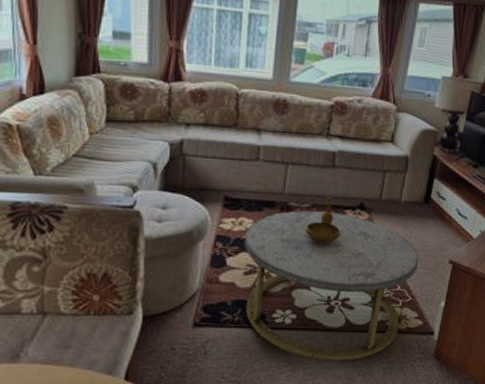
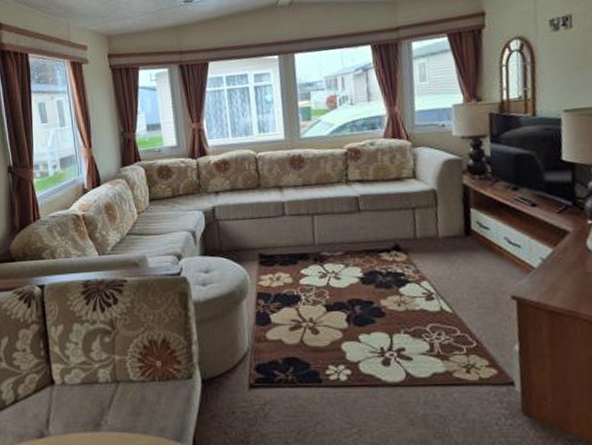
coffee table: present [244,210,420,361] -> none [284,257,476,421]
decorative bowl: present [304,196,341,245] -> none [341,241,381,292]

